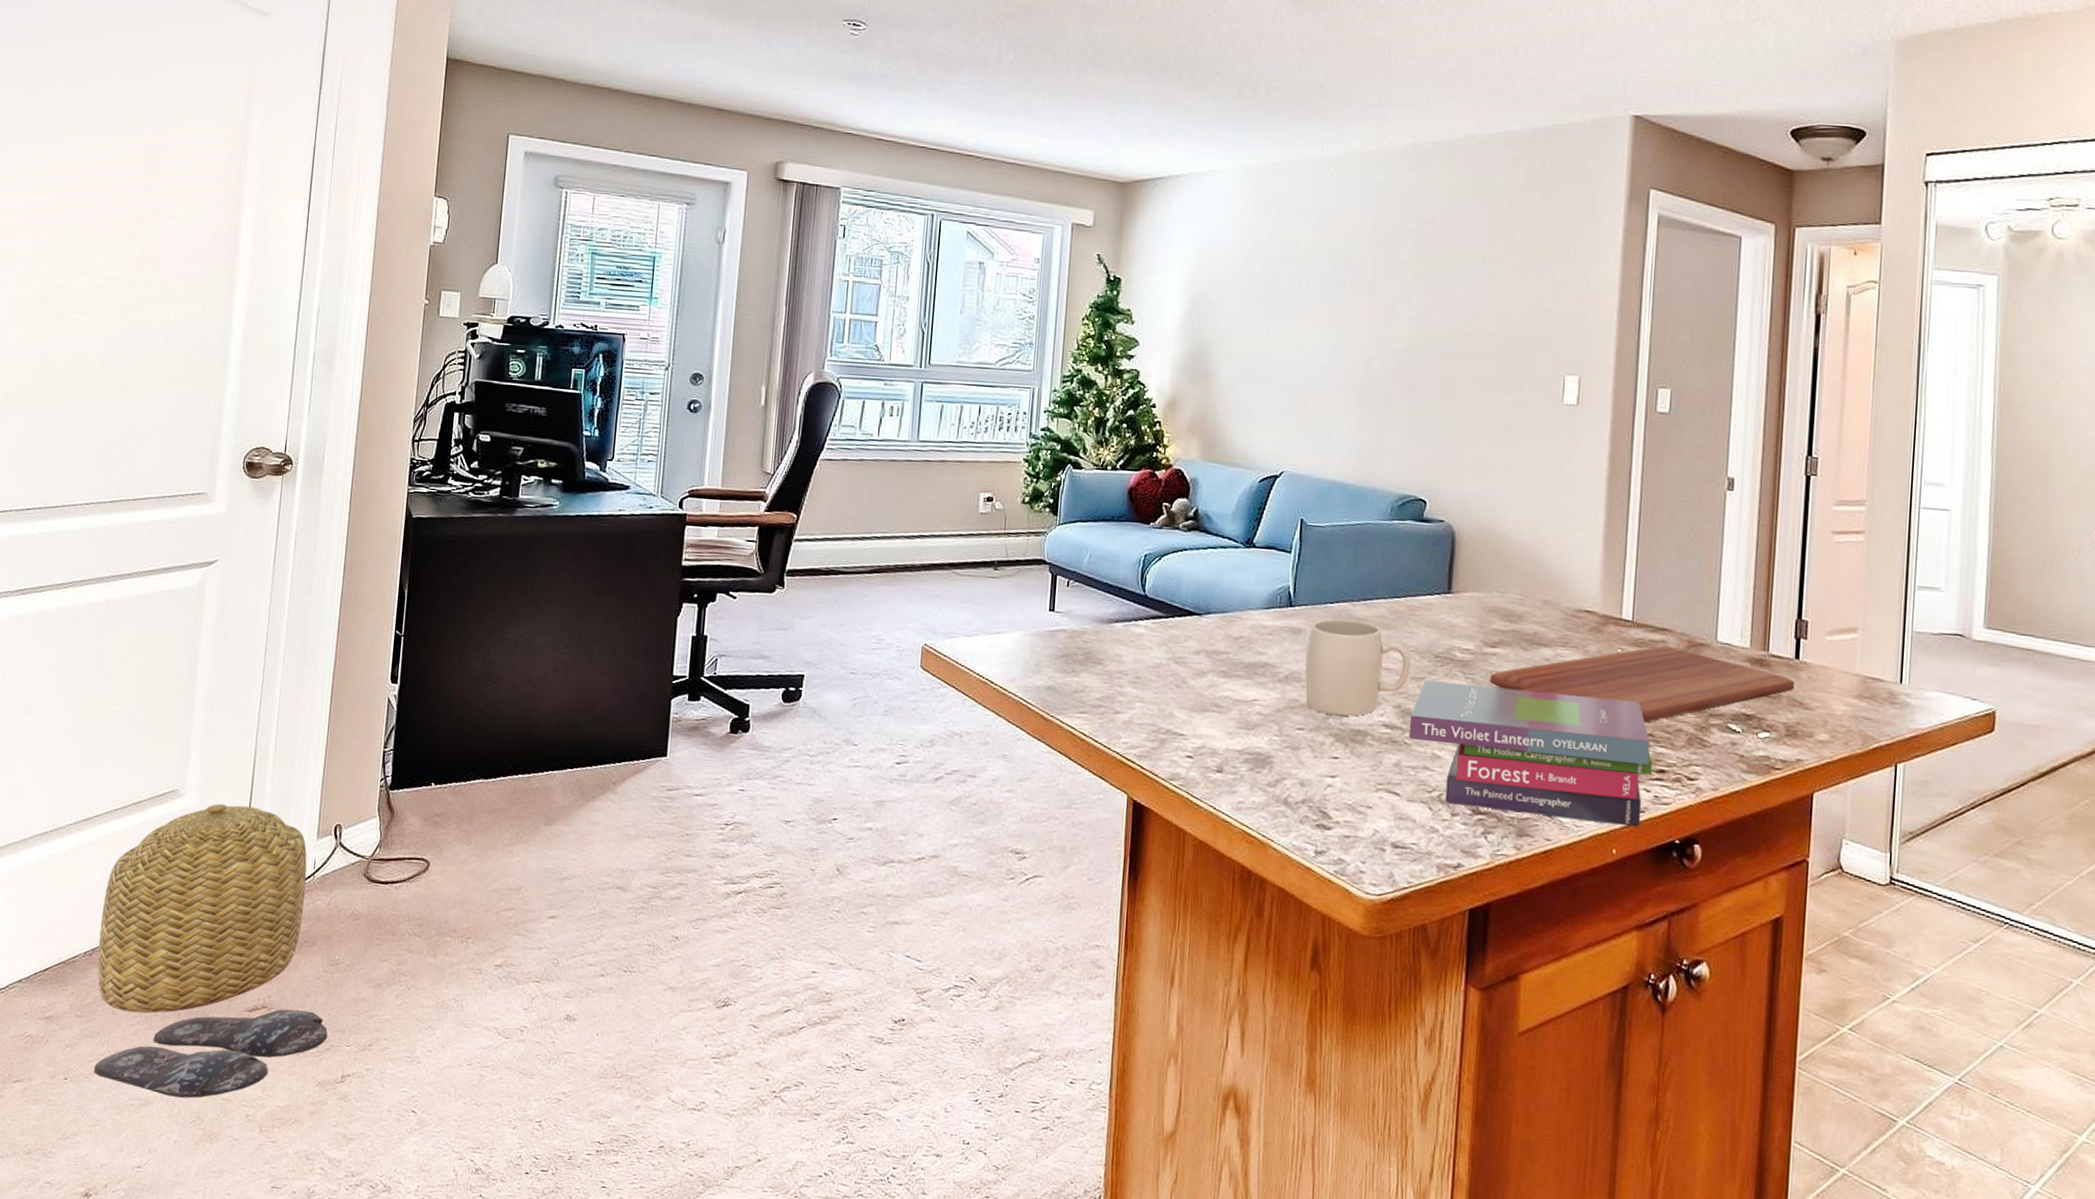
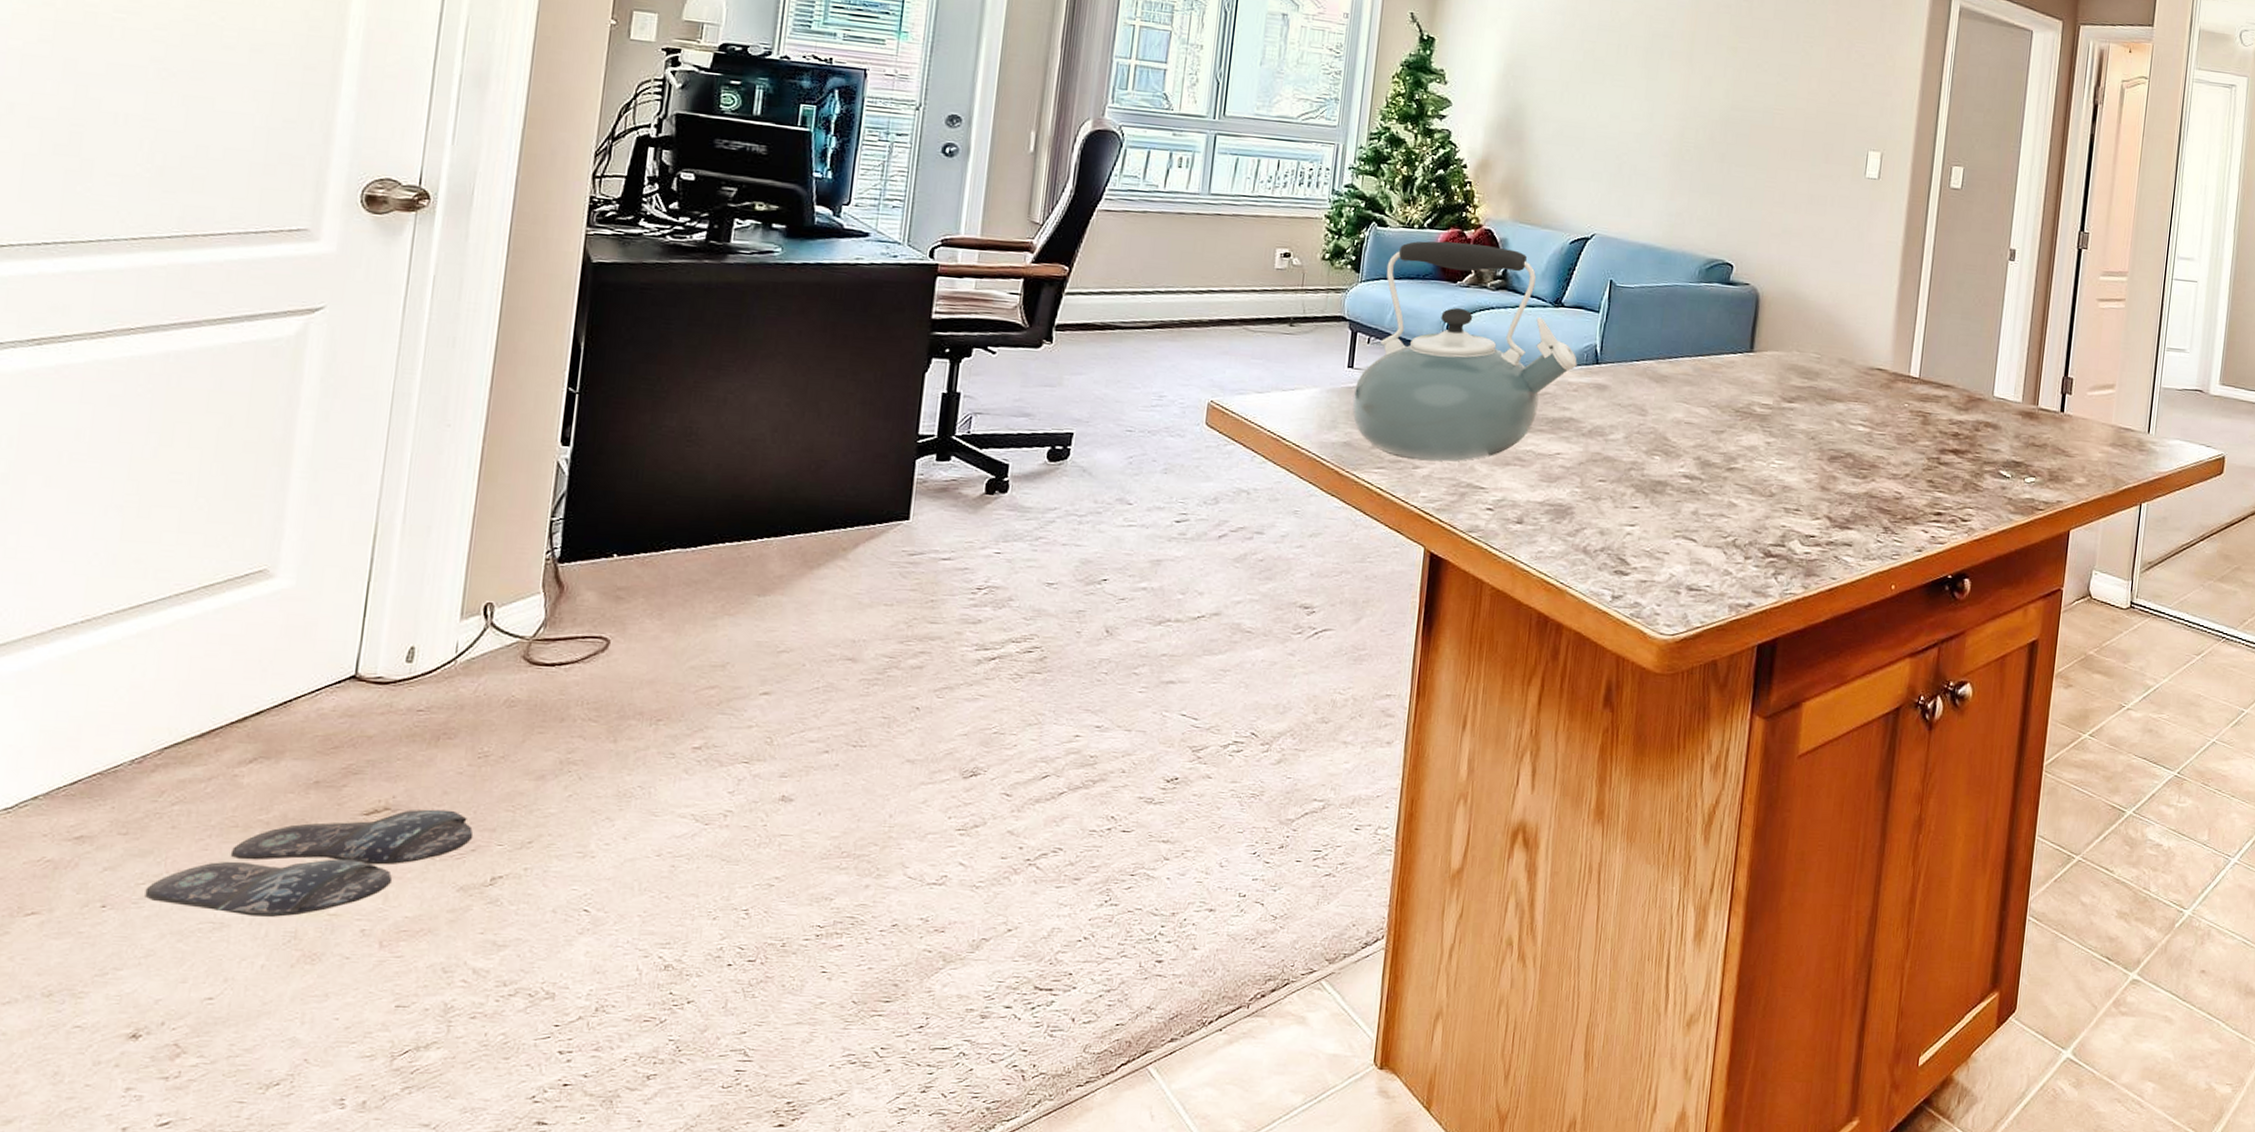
basket: present [97,803,307,1014] -> none [150,583,447,826]
kettle: none [1054,482,1271,707] -> present [1352,241,1577,462]
mug: present [1305,618,1411,716] -> none [1608,375,1712,468]
books: present [1408,680,1653,827] -> none [1707,433,1931,565]
cutting board: present [1490,645,1795,723] -> none [1786,400,2059,470]

